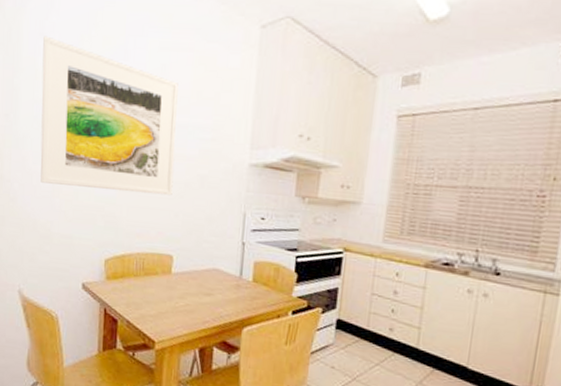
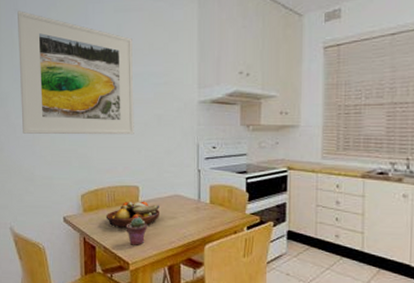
fruit bowl: none [131,271,195,302] -> present [105,201,160,229]
potted succulent: none [154,290,179,323] -> present [126,217,147,246]

